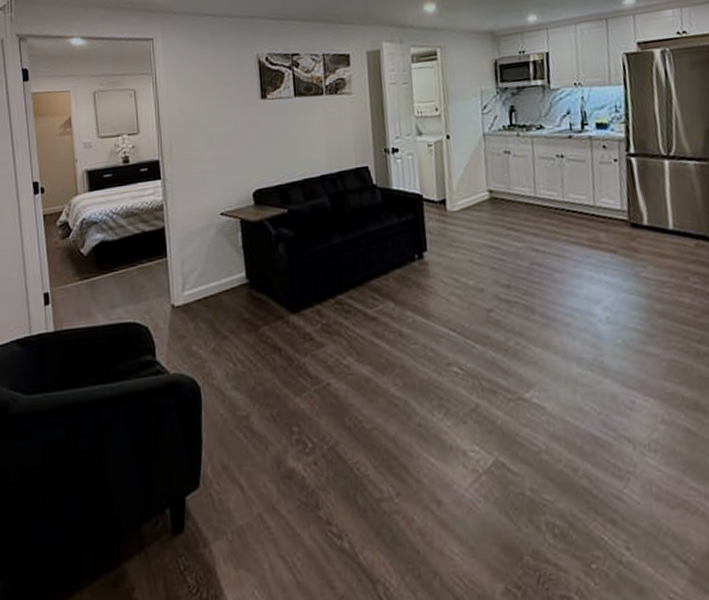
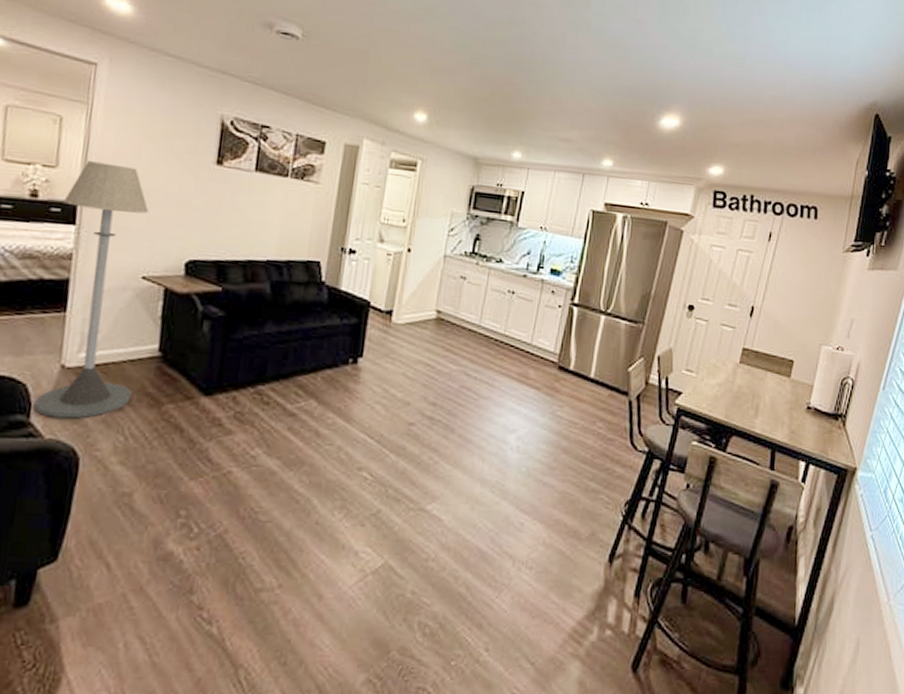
floor lamp: none [149,119,232,354] -> present [33,161,149,419]

